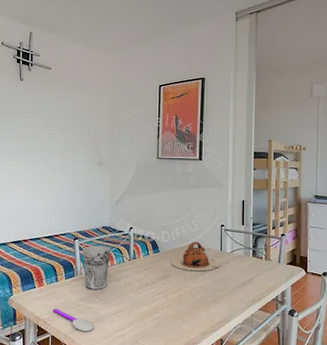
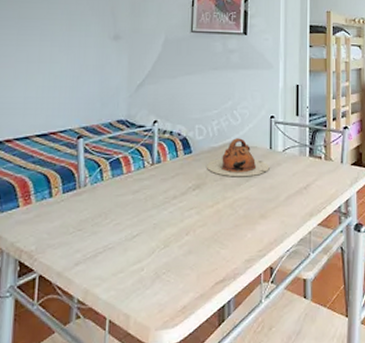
spoon: present [52,308,94,331] -> none [42,235,101,266]
cup: present [82,245,111,290] -> none [88,145,127,208]

